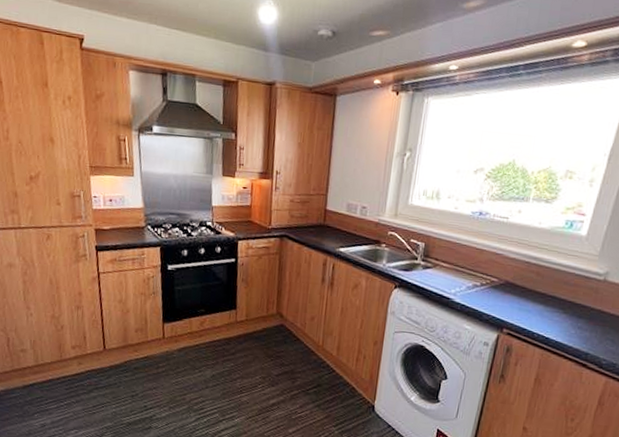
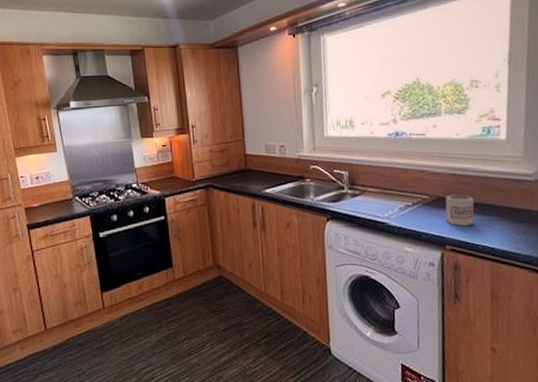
mug: none [509,281,541,313] -> present [445,194,475,226]

